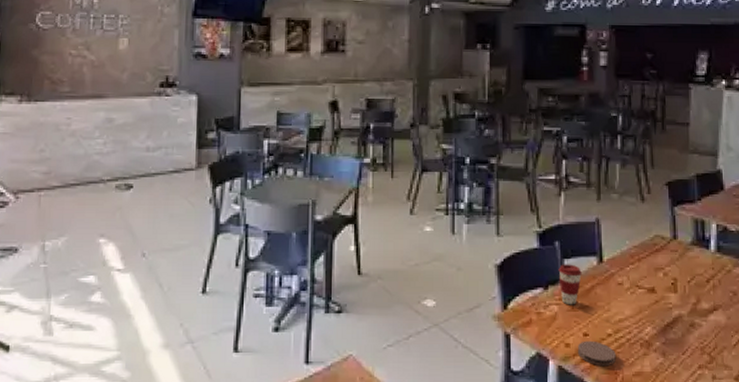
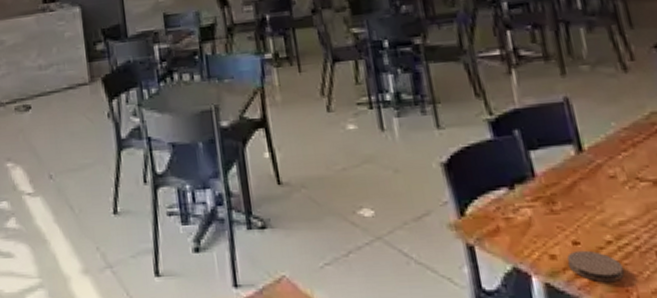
coffee cup: present [558,264,582,305] -> none [523,156,558,207]

